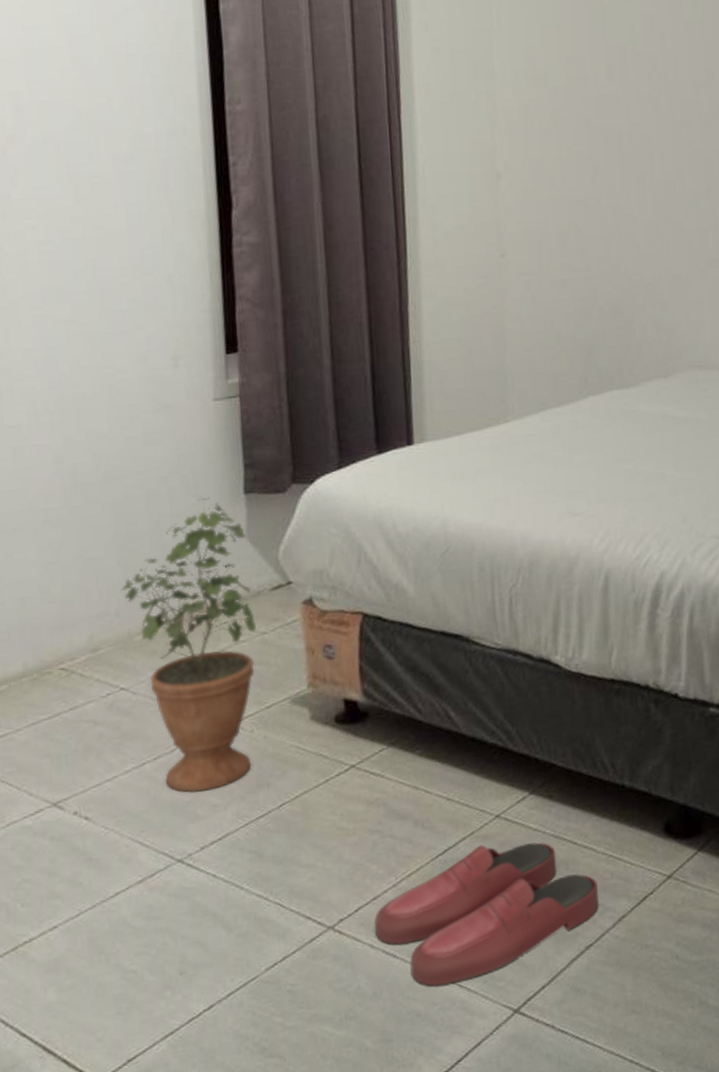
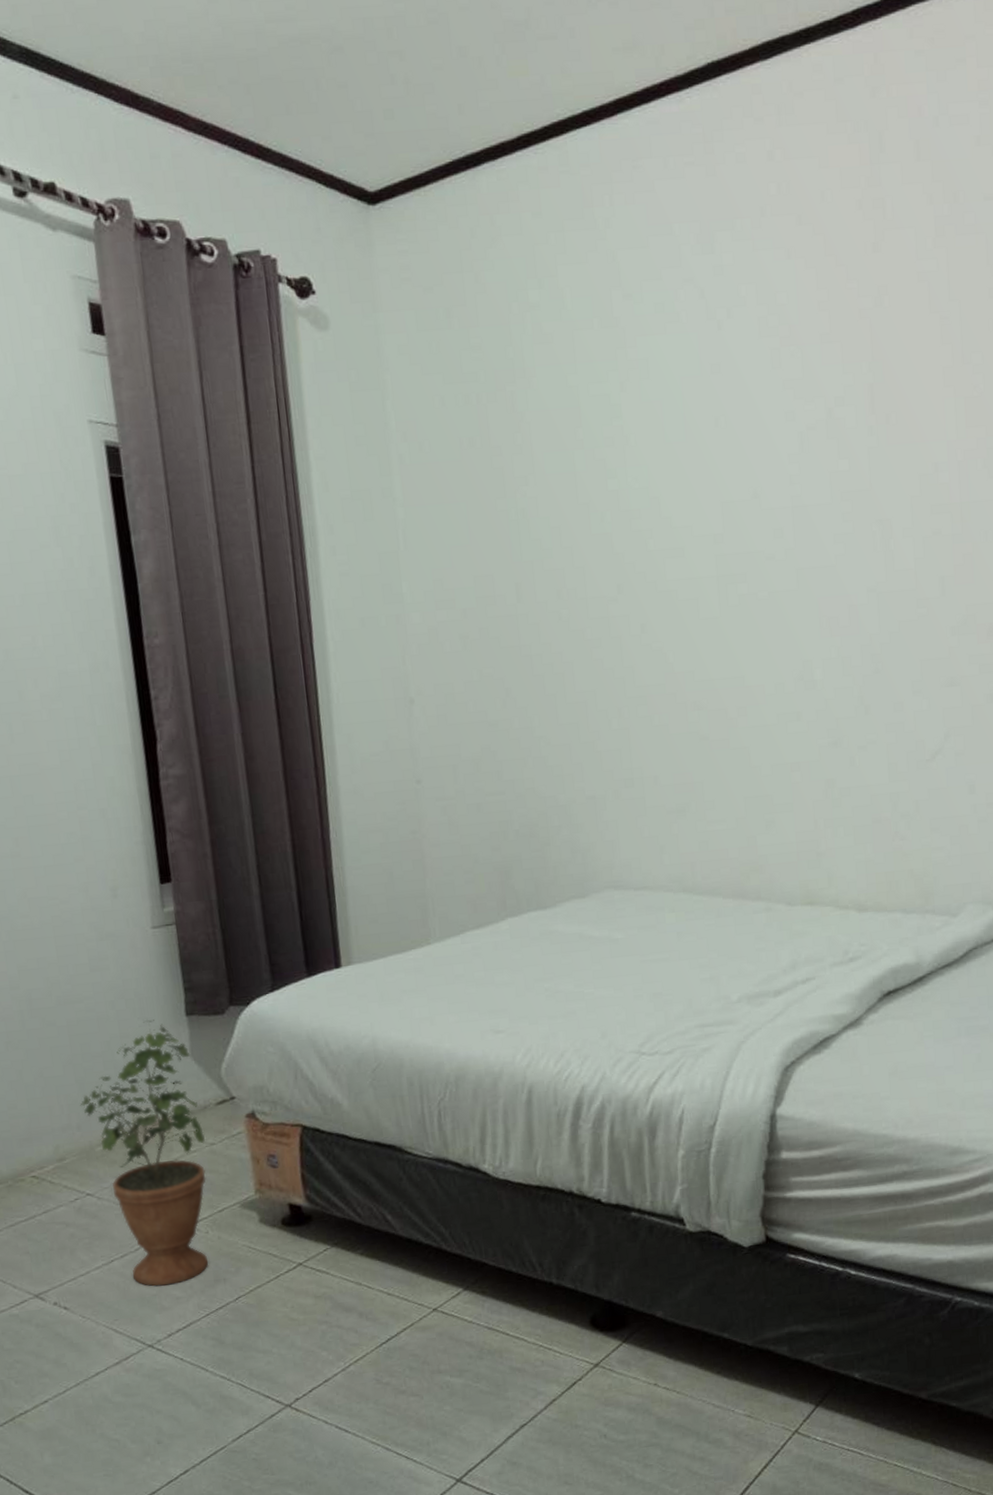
slippers: present [374,842,600,987] -> none [326,1333,532,1458]

